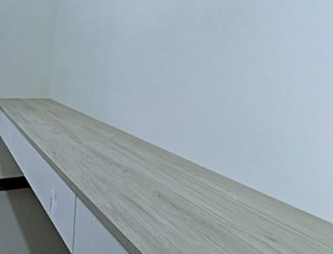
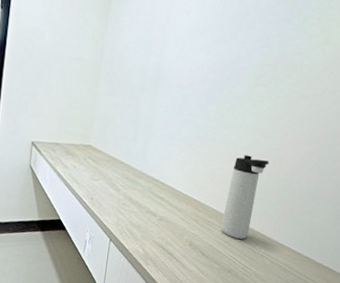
thermos bottle: none [189,98,228,187] -> present [221,155,269,239]

